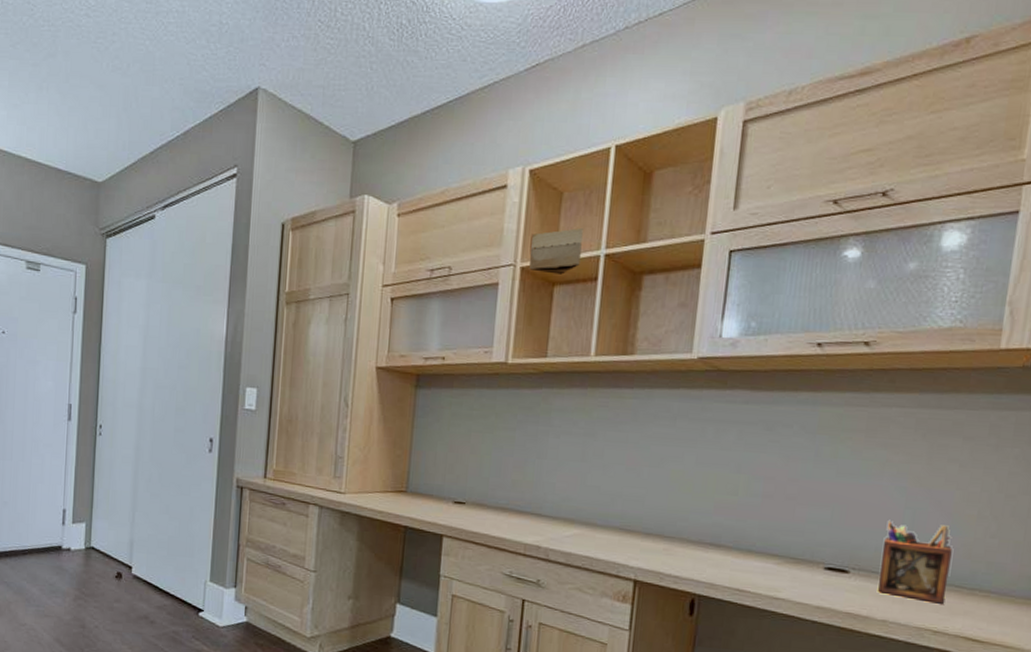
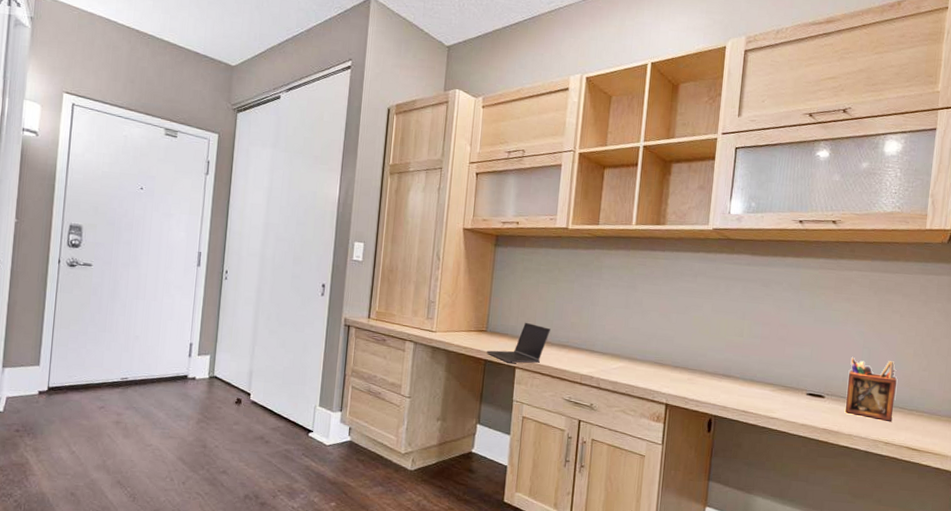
laptop computer: none [407,480,486,531] -> present [487,322,550,364]
decorative box: present [529,228,583,275] -> none [586,124,627,160]

